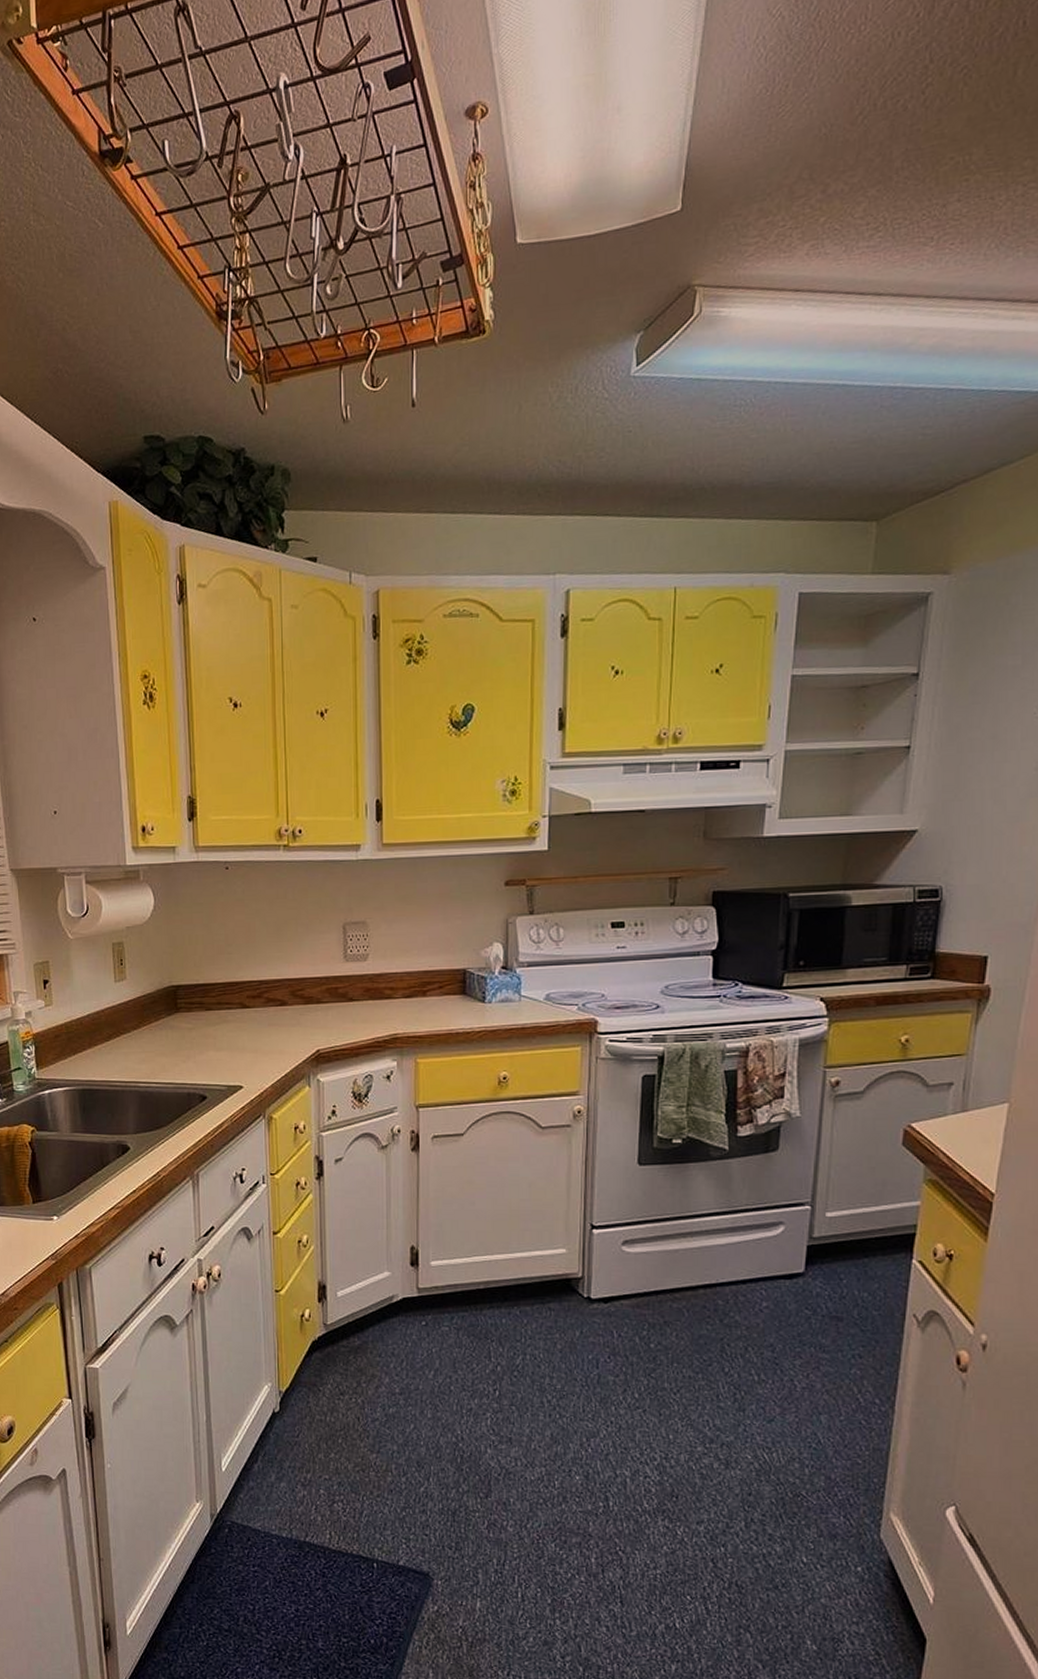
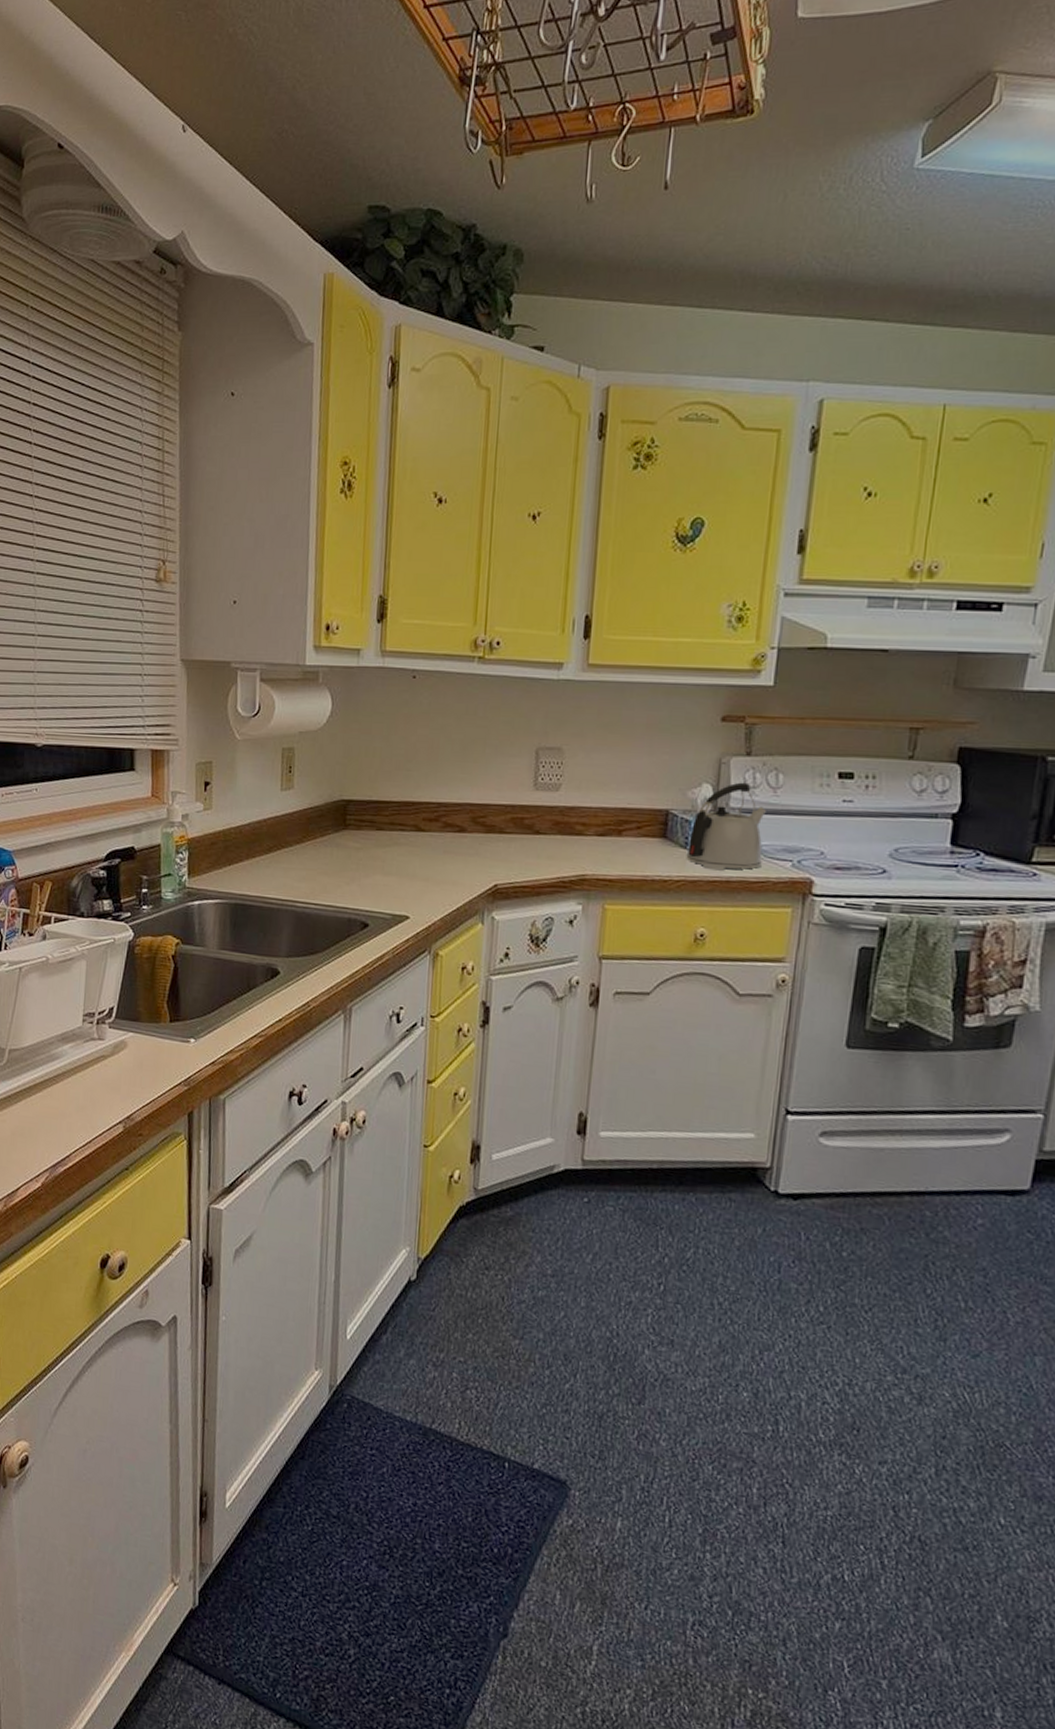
kettle: none [485,938,552,1019] -> present [686,782,768,871]

